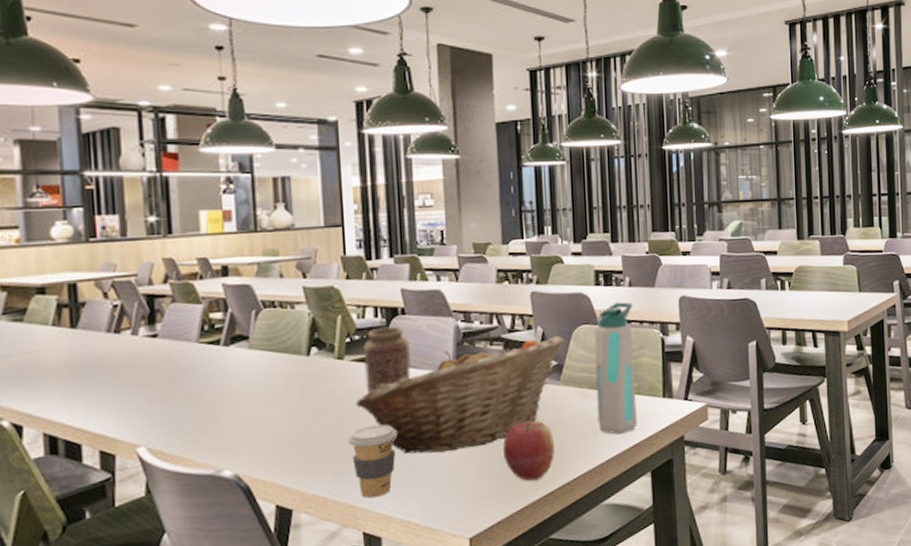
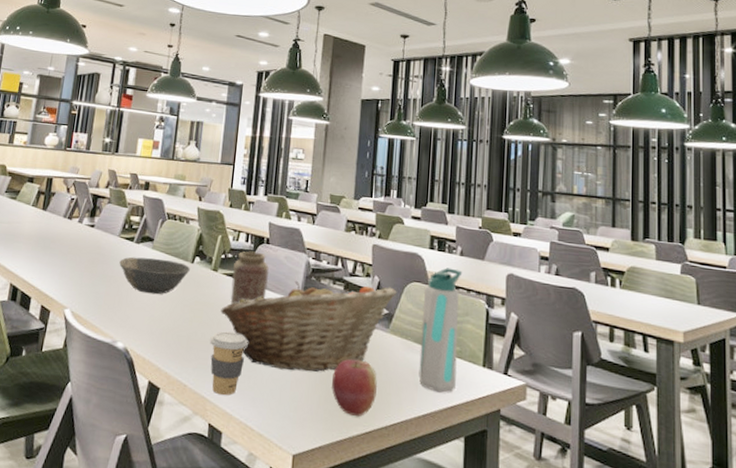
bowl: none [205,358,306,405] -> present [119,257,190,295]

